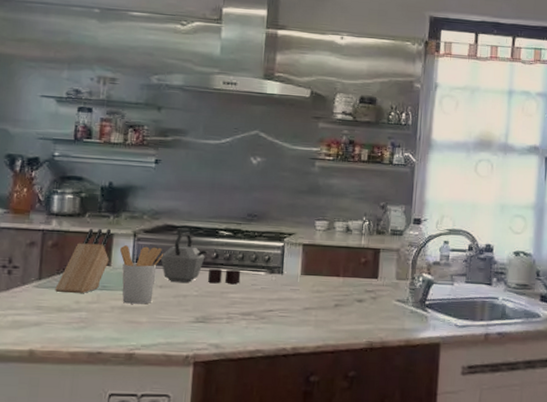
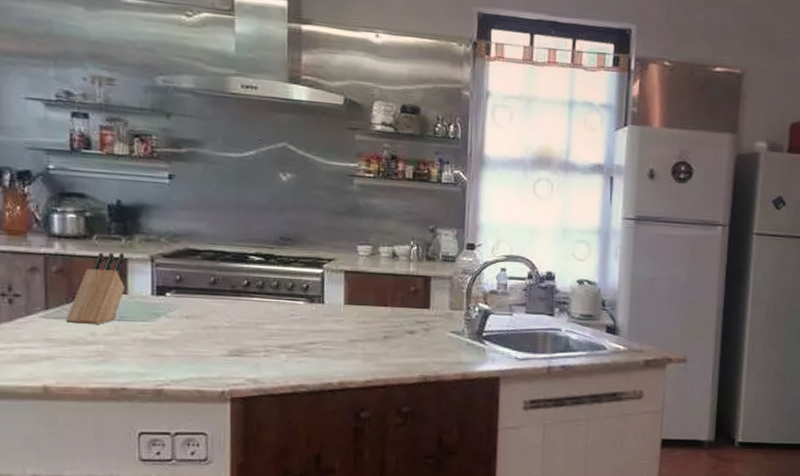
utensil holder: present [120,245,164,304] -> none [137,271,188,336]
kettle: present [160,232,241,285] -> none [184,256,277,315]

